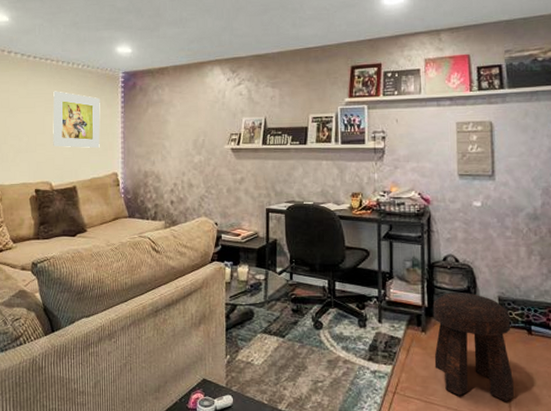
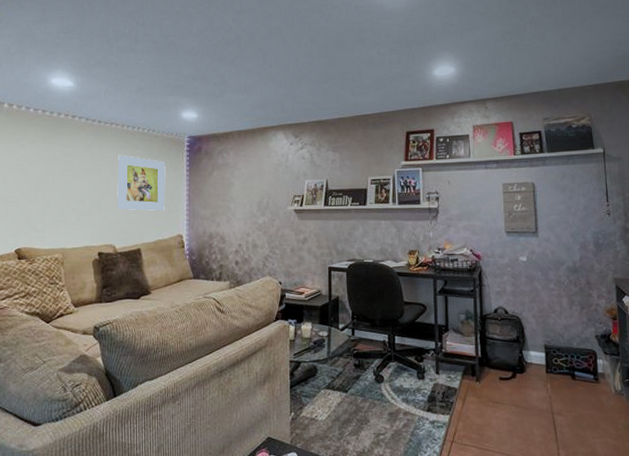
stool: present [432,292,514,401] -> none [485,342,561,444]

